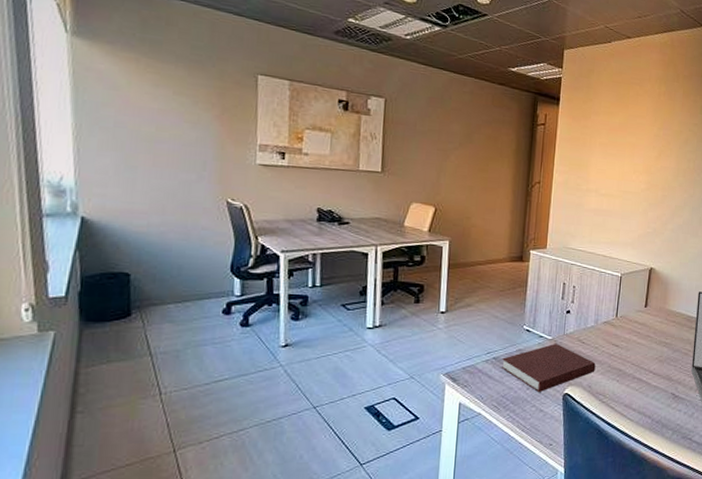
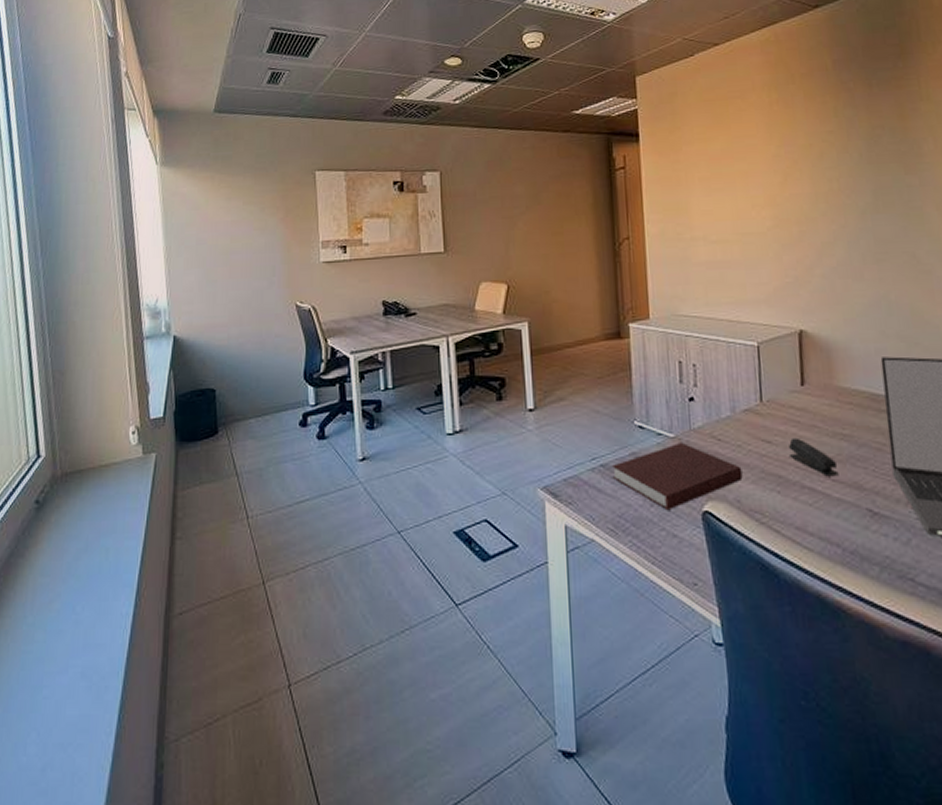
stapler: none [628,343,658,371] -> present [788,437,839,477]

